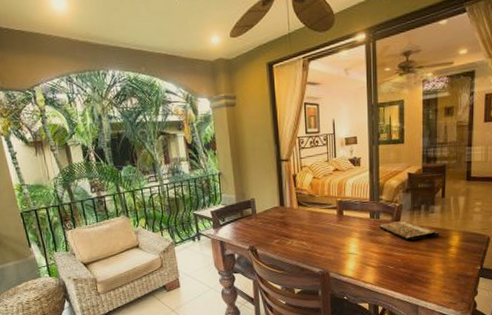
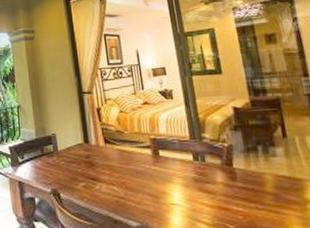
book: present [378,220,439,241] -> none [205,164,290,191]

